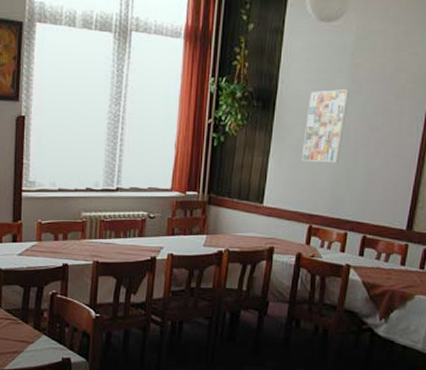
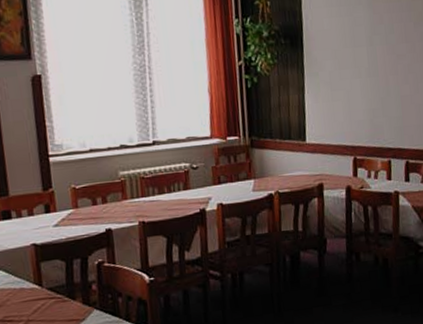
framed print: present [301,89,349,163] -> none [335,20,373,95]

